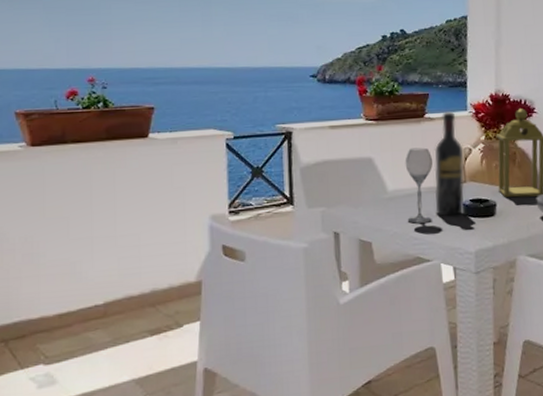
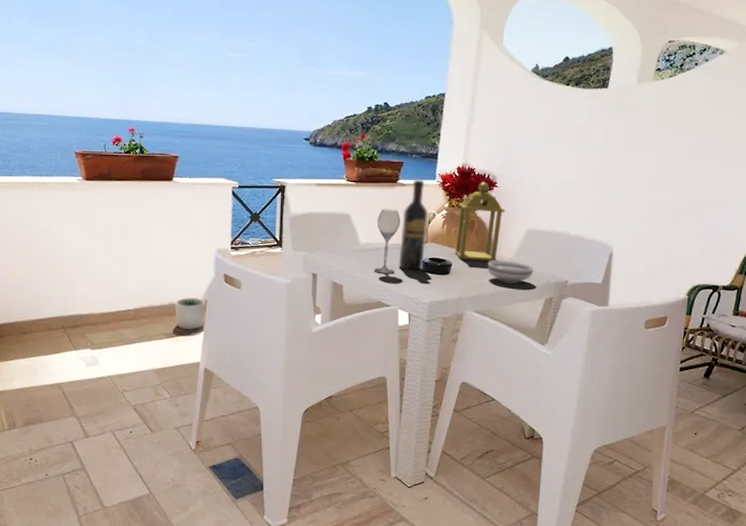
planter: none [159,279,202,322] -> present [175,298,206,330]

